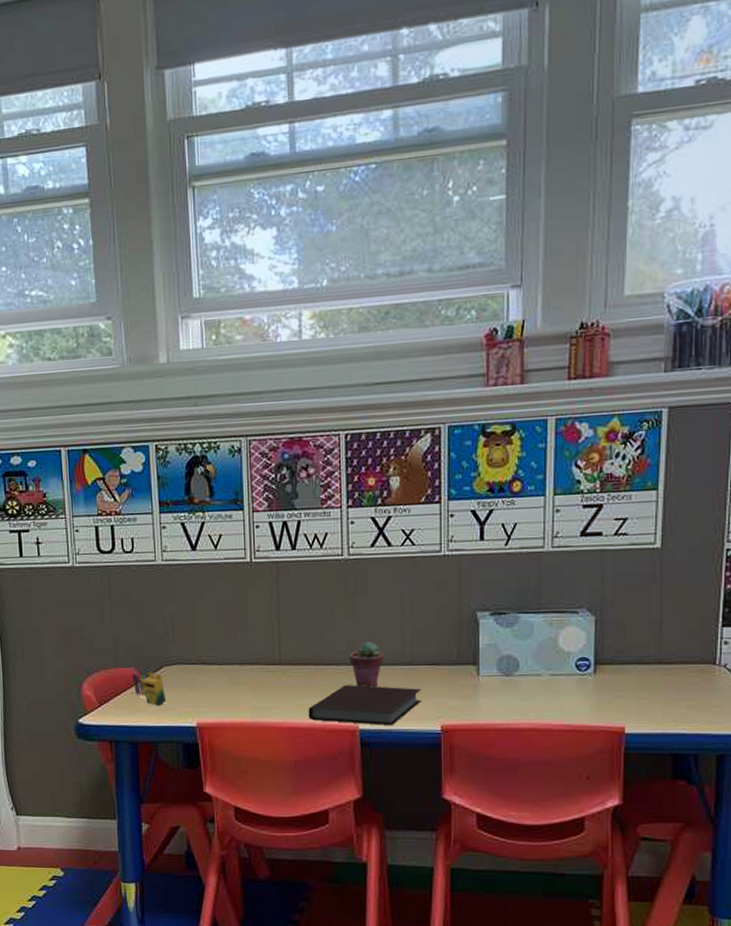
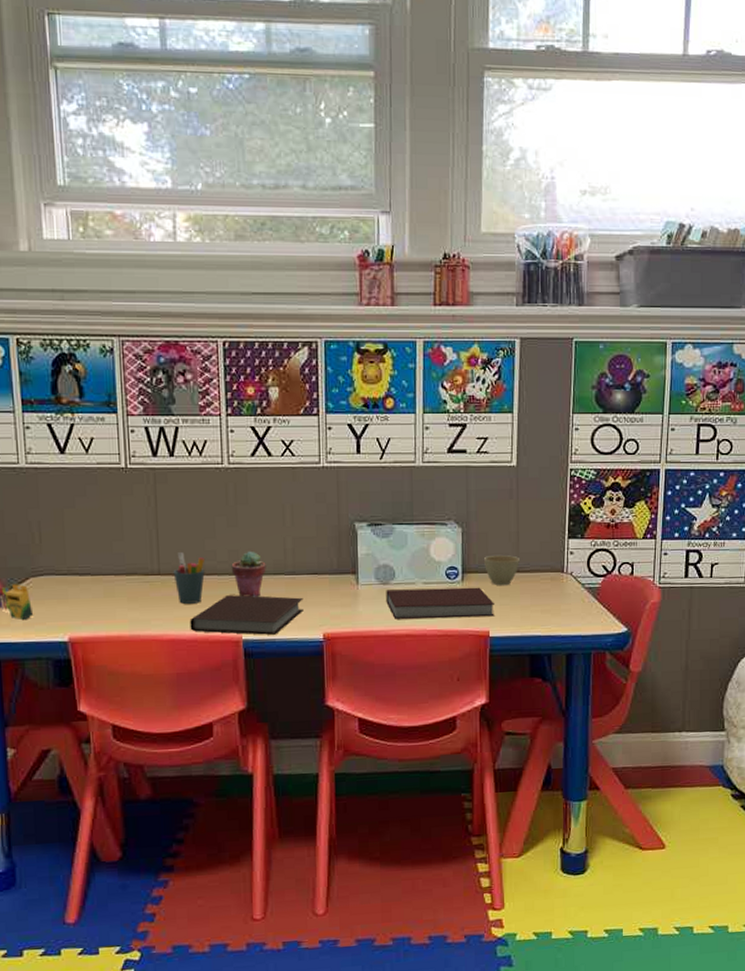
pen holder: none [293,643,324,693] -> present [173,552,205,604]
notebook: none [509,679,631,713] -> present [386,587,494,619]
cup: none [619,645,662,679] -> present [483,555,520,586]

